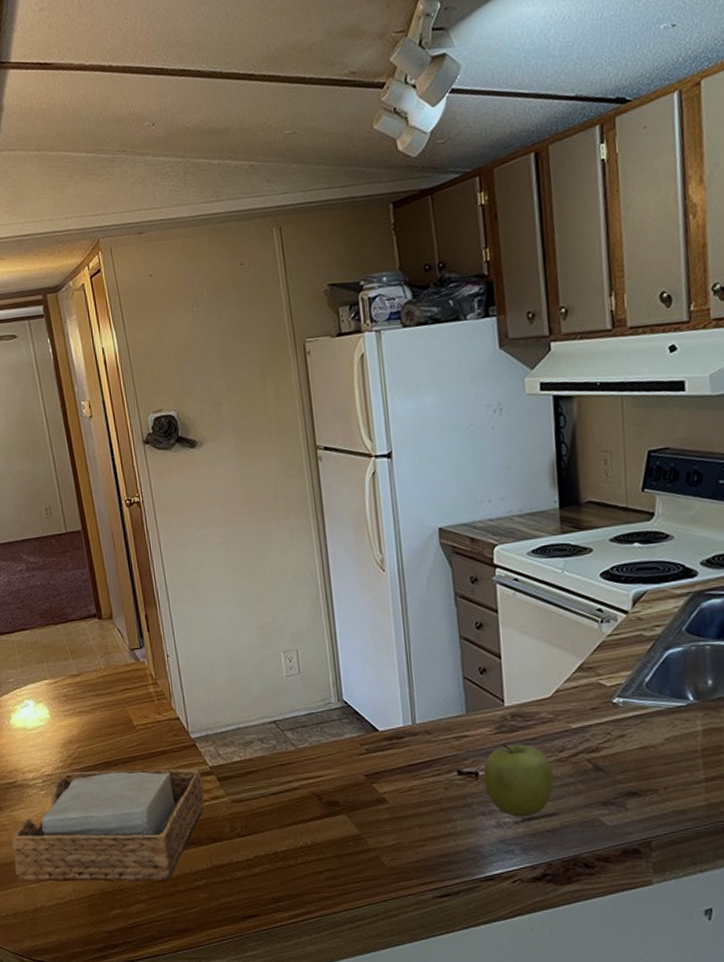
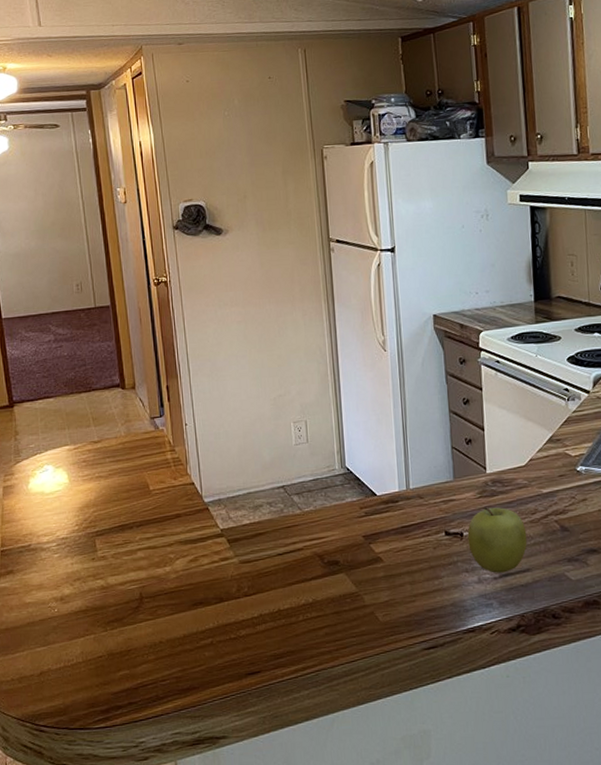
napkin holder: present [12,768,204,882] -> none [22,531,214,645]

